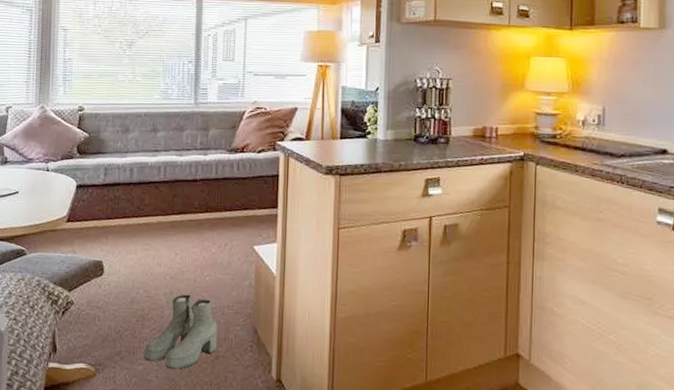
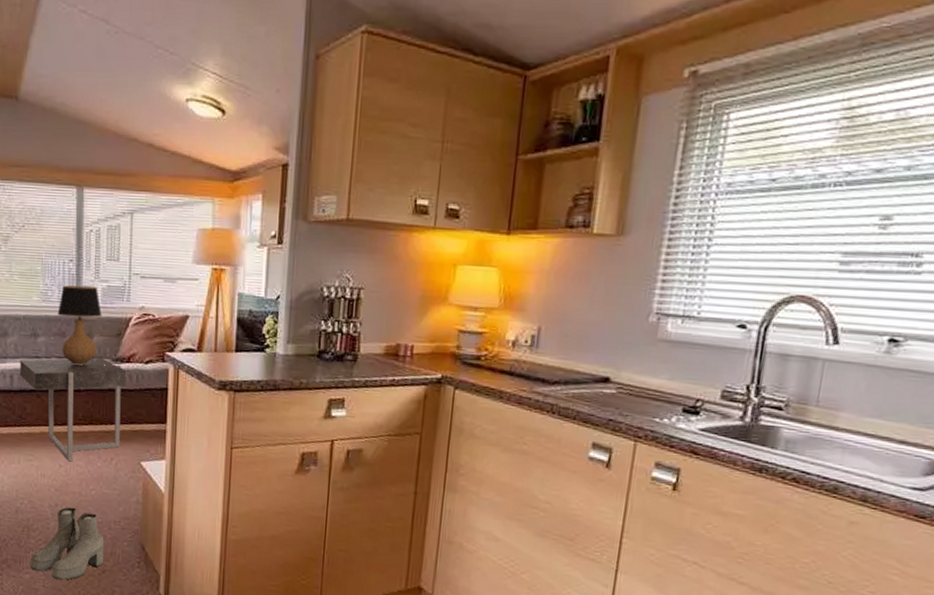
side table: none [139,149,241,250] -> present [20,357,127,462]
table lamp: none [176,84,231,157] -> present [57,285,117,366]

